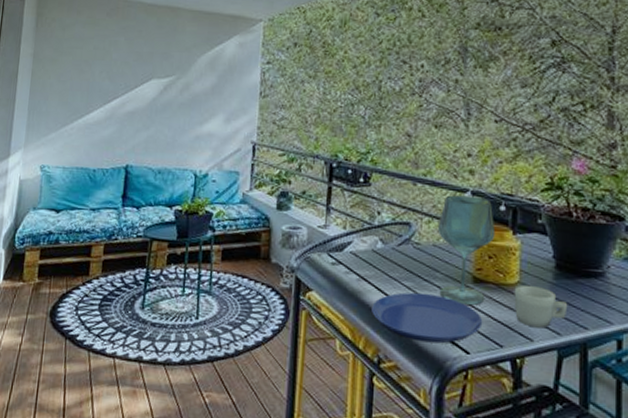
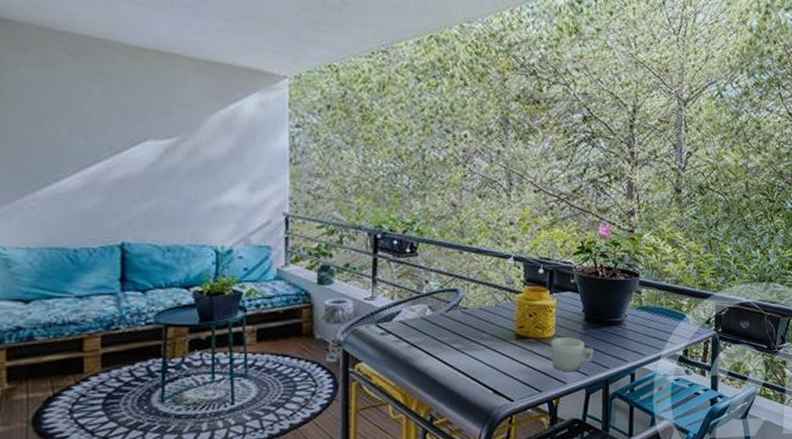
plate: present [372,292,483,344] -> none [423,353,525,397]
wine glass: present [437,195,496,305] -> none [483,261,535,359]

